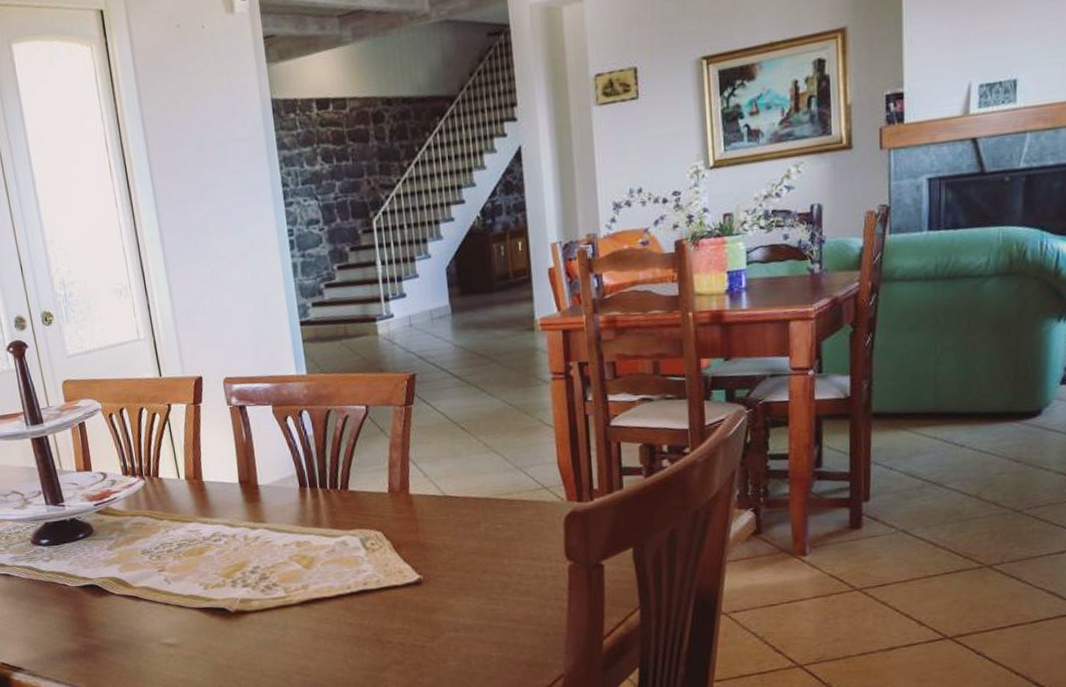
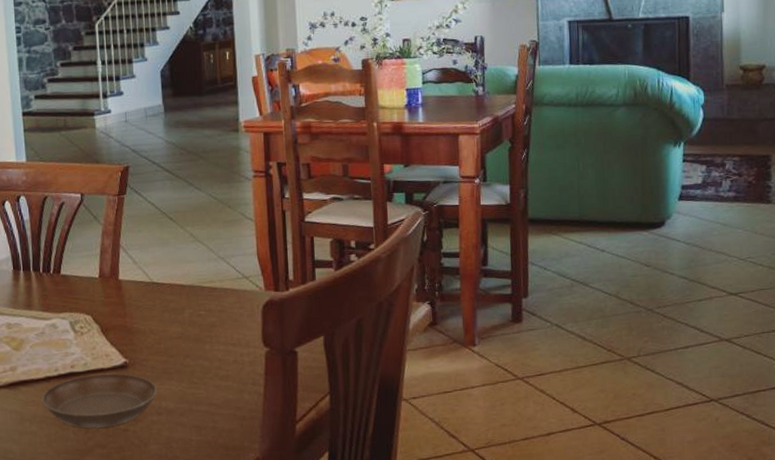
saucer: none [335,589,454,645] -> present [42,373,157,428]

